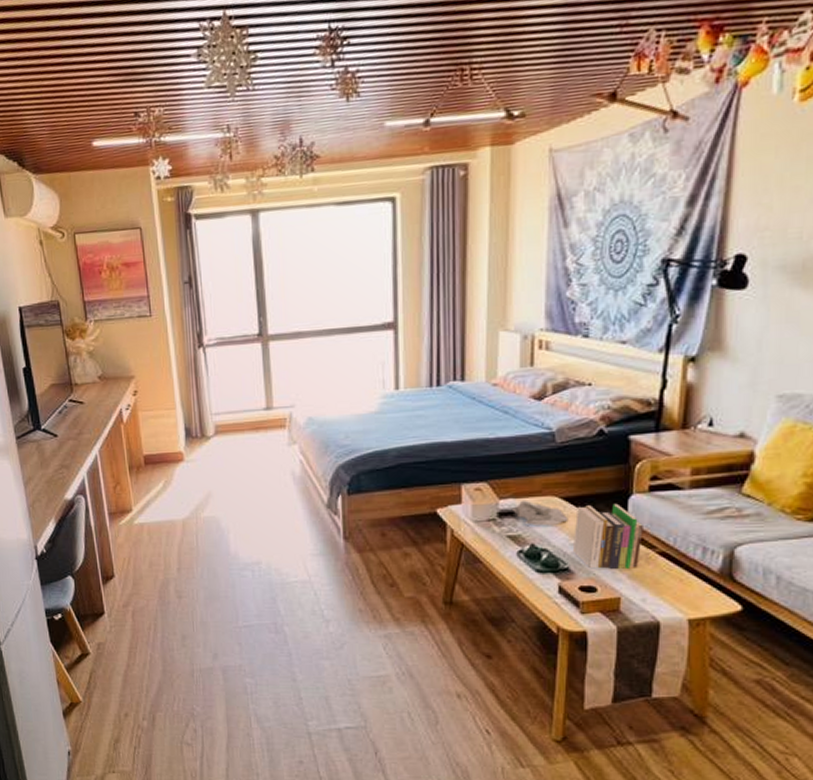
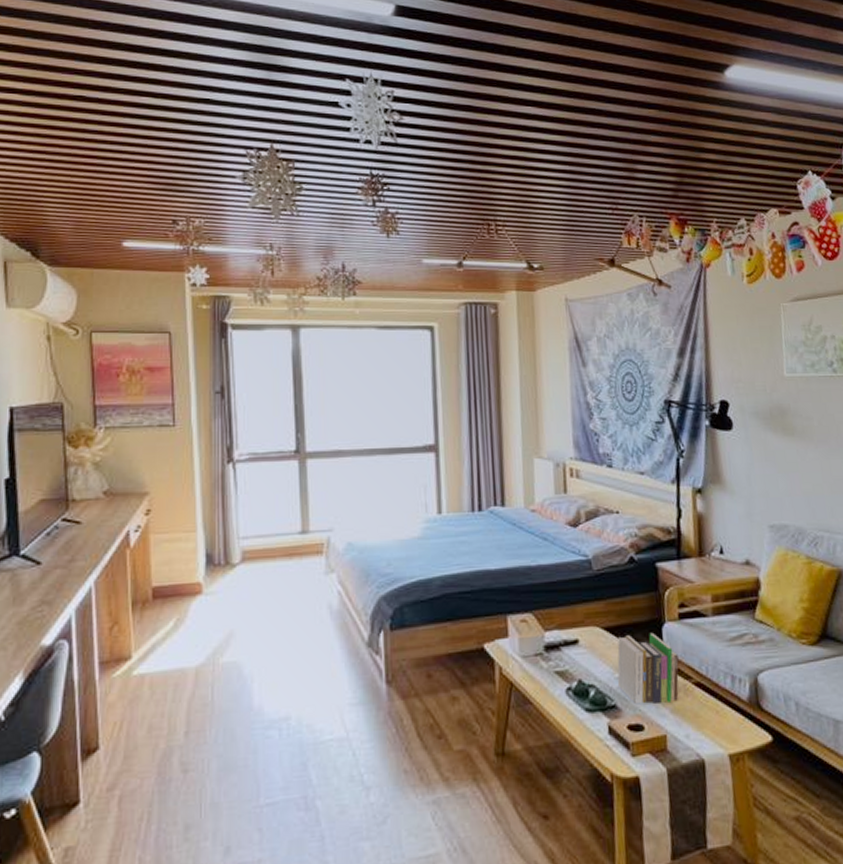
tissue: present [511,500,569,527] -> none [556,631,611,660]

